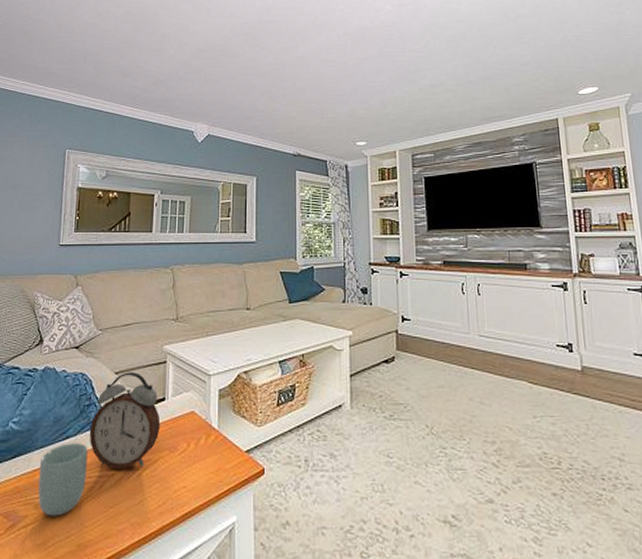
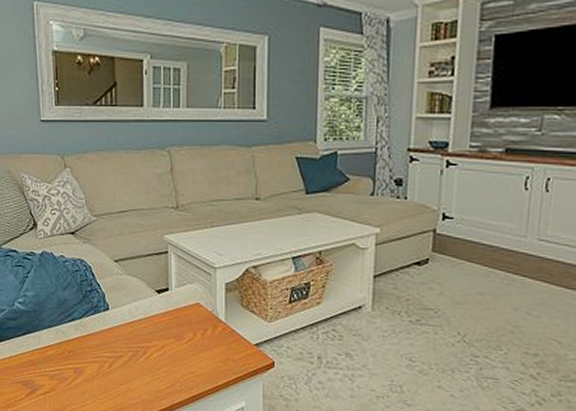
cup: present [38,443,88,517] -> none [49,325,95,388]
alarm clock: present [89,372,161,470] -> none [94,260,165,353]

